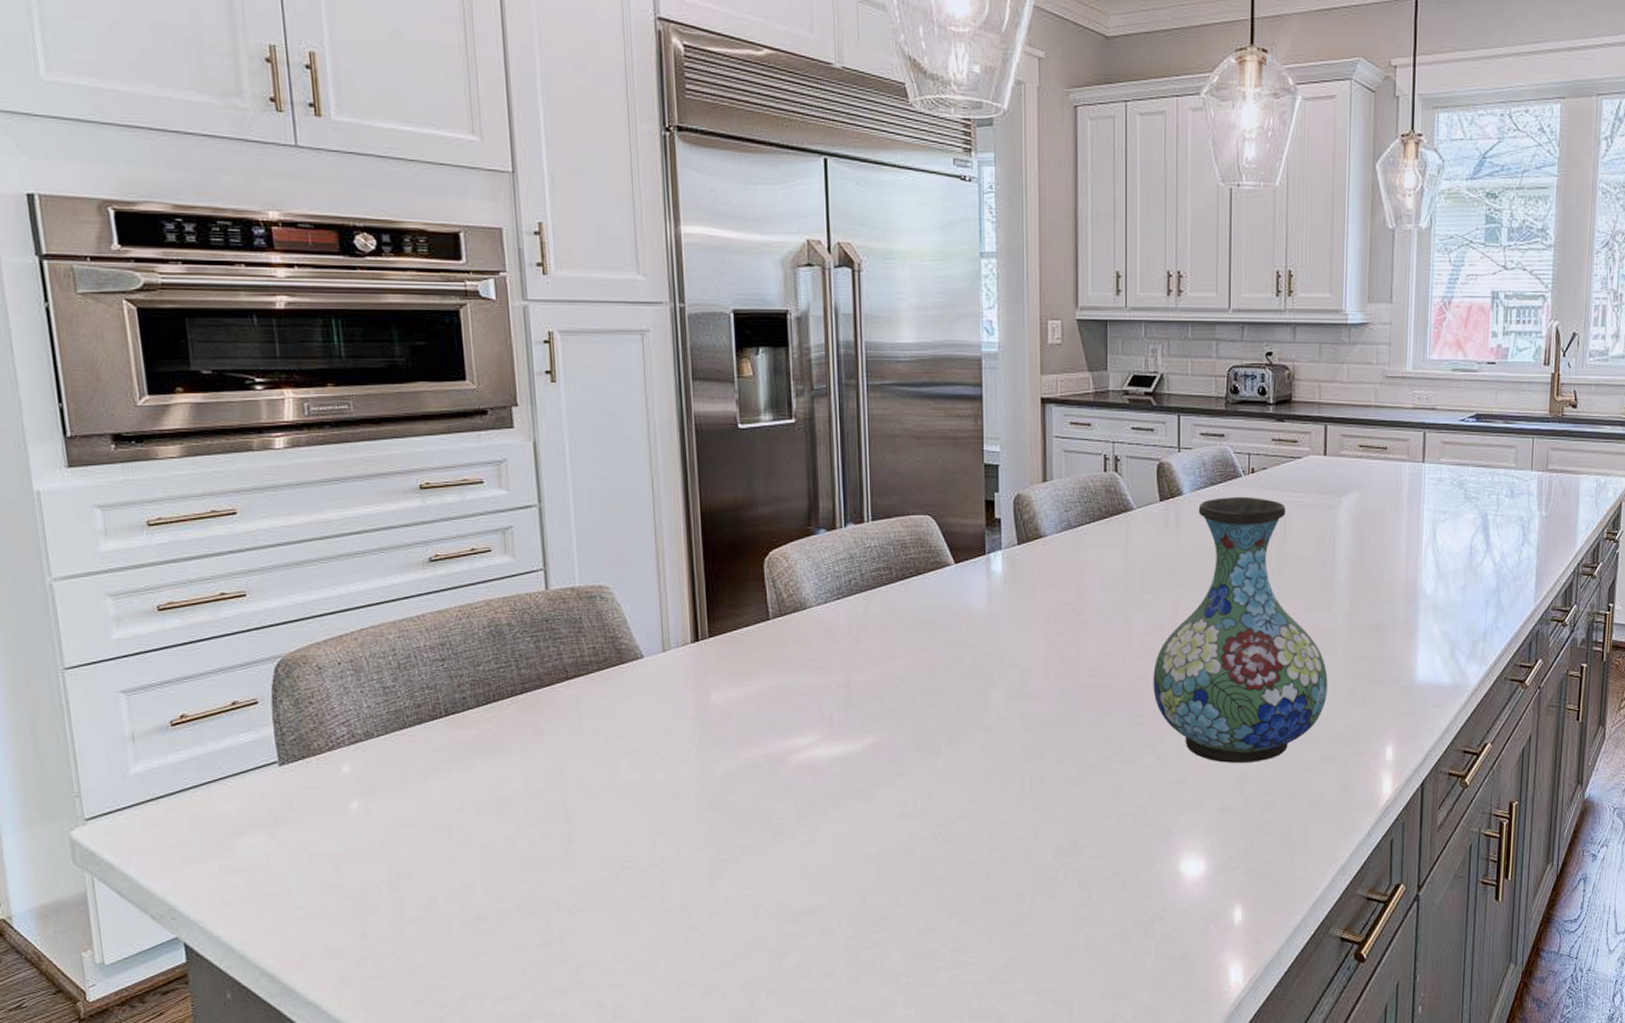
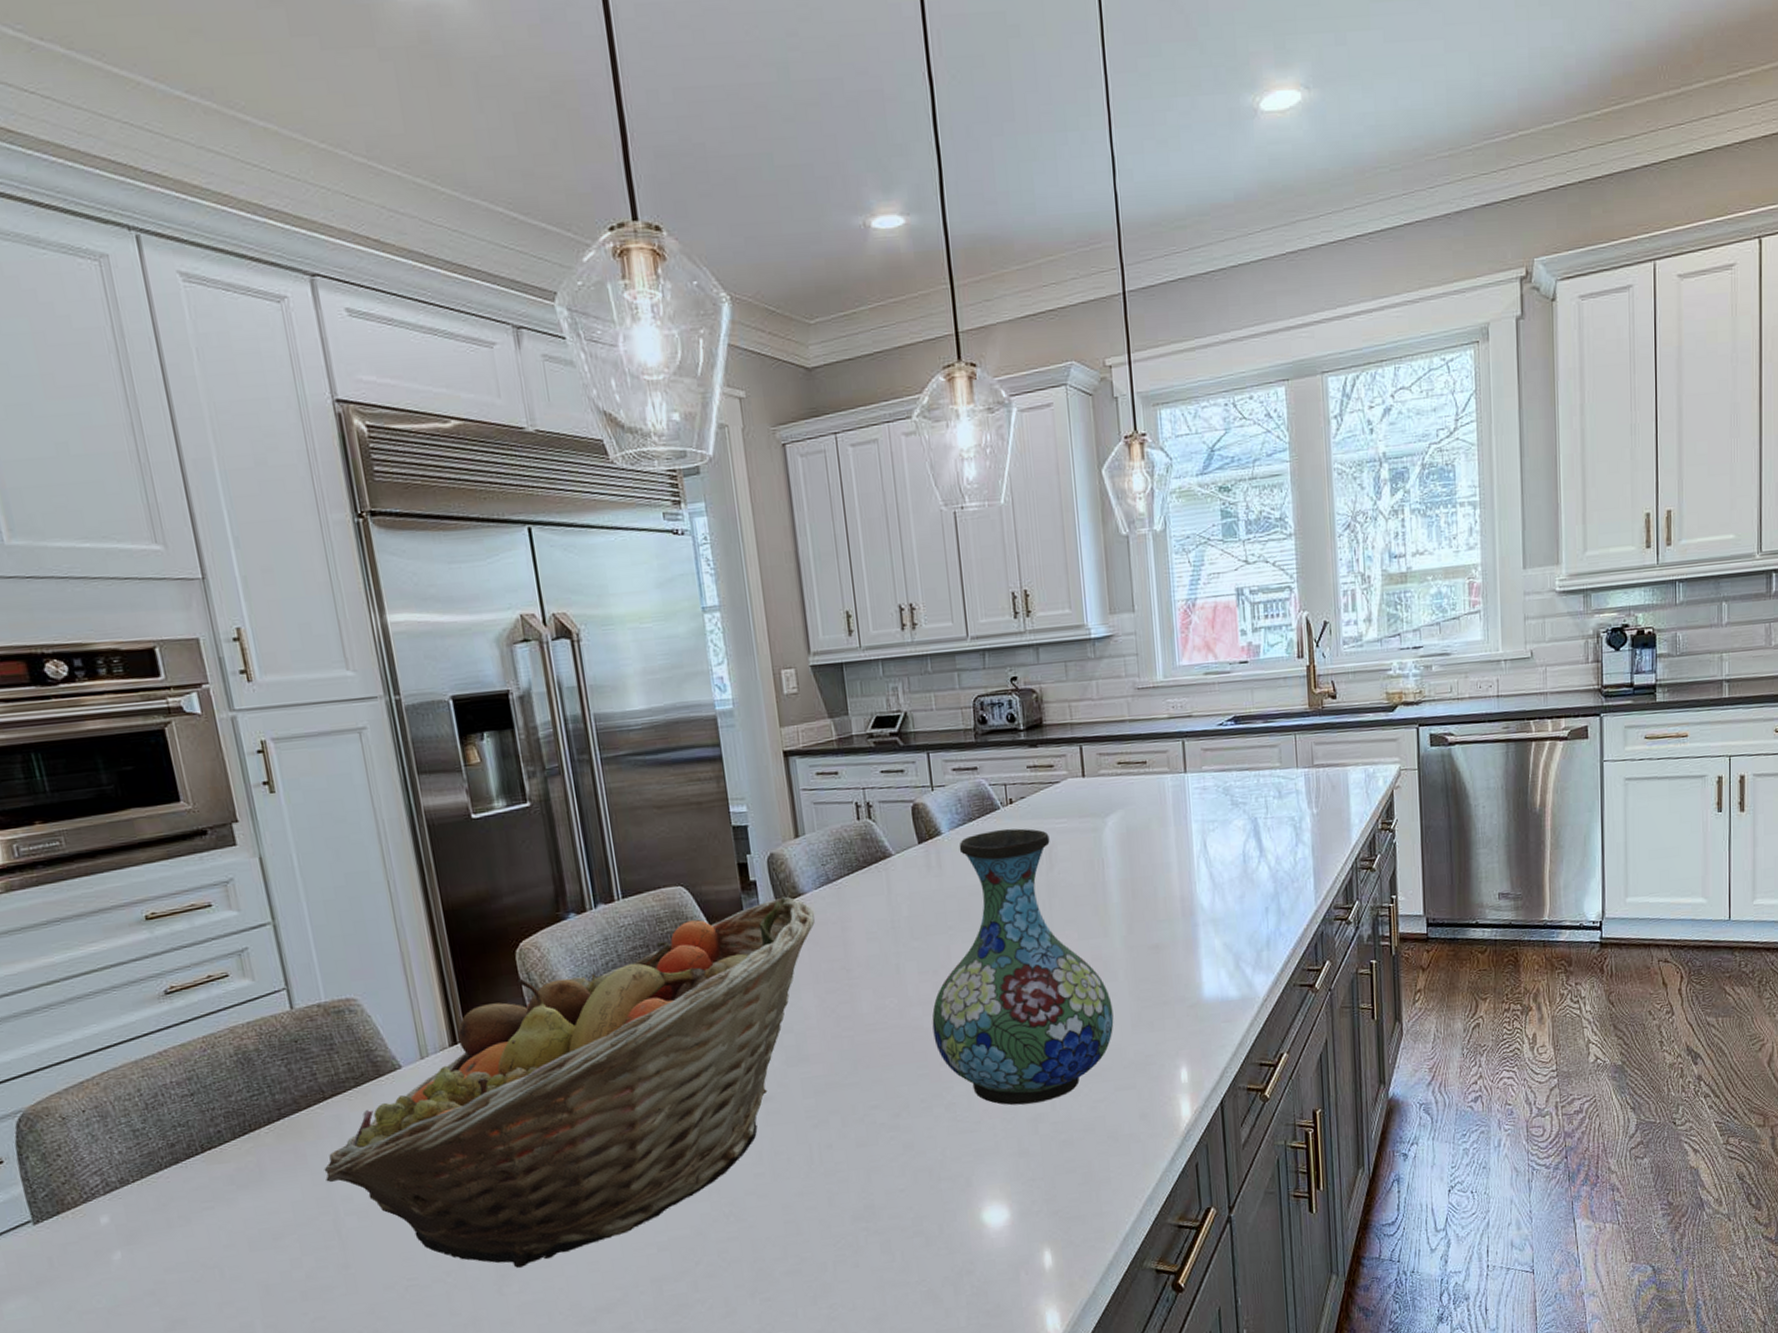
fruit basket: none [558,537,1052,862] -> present [324,896,815,1268]

